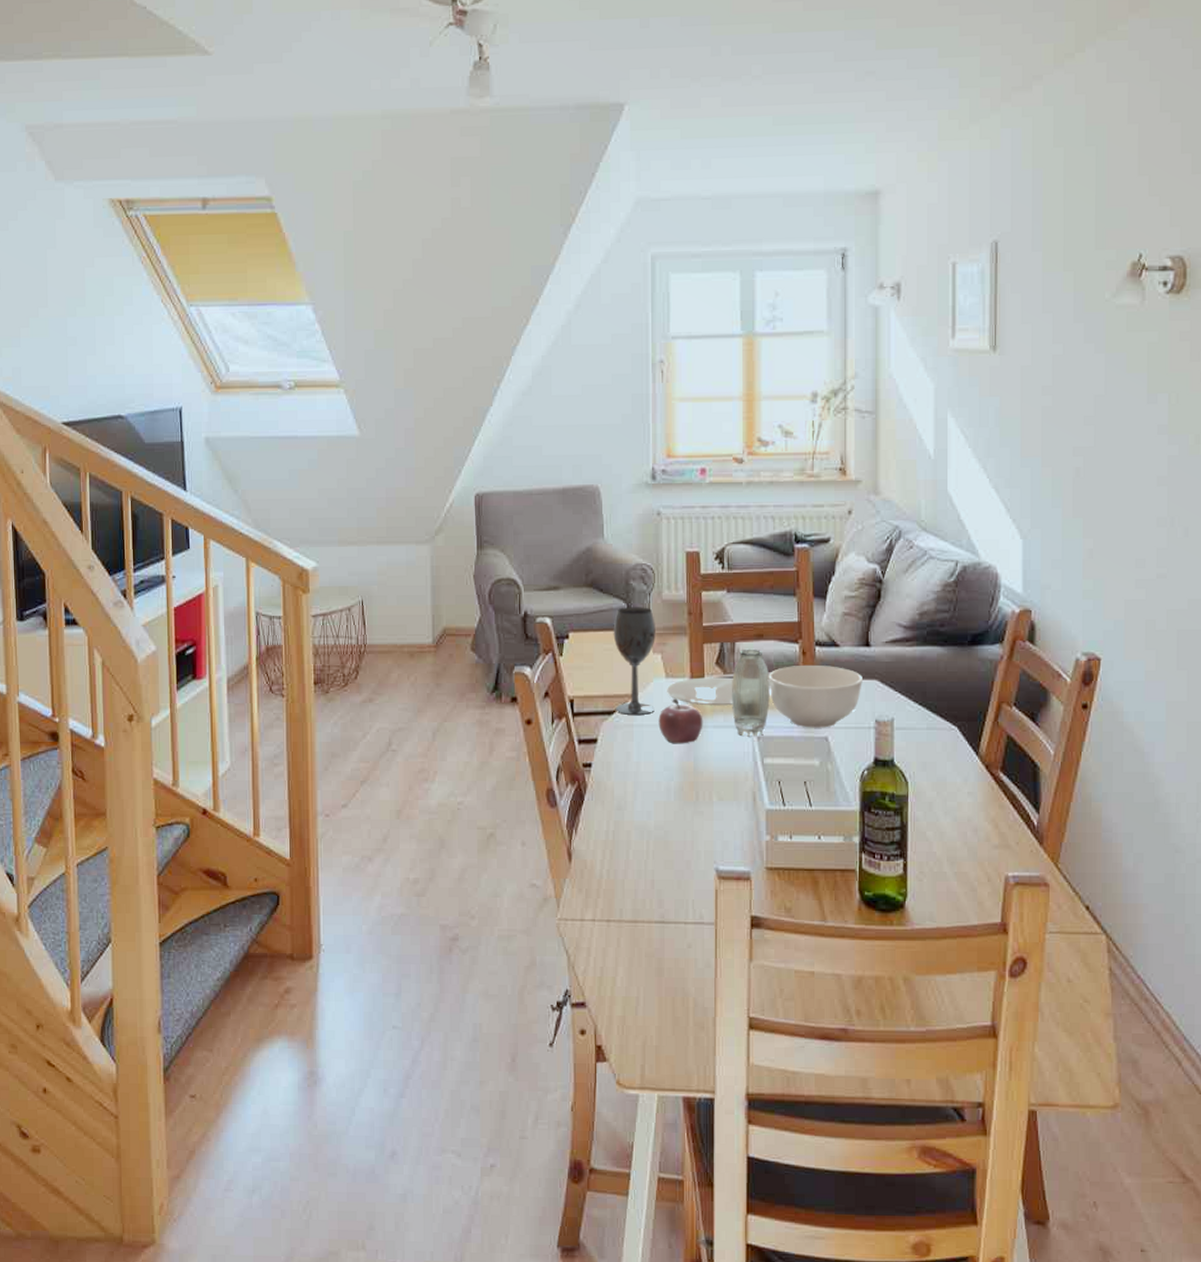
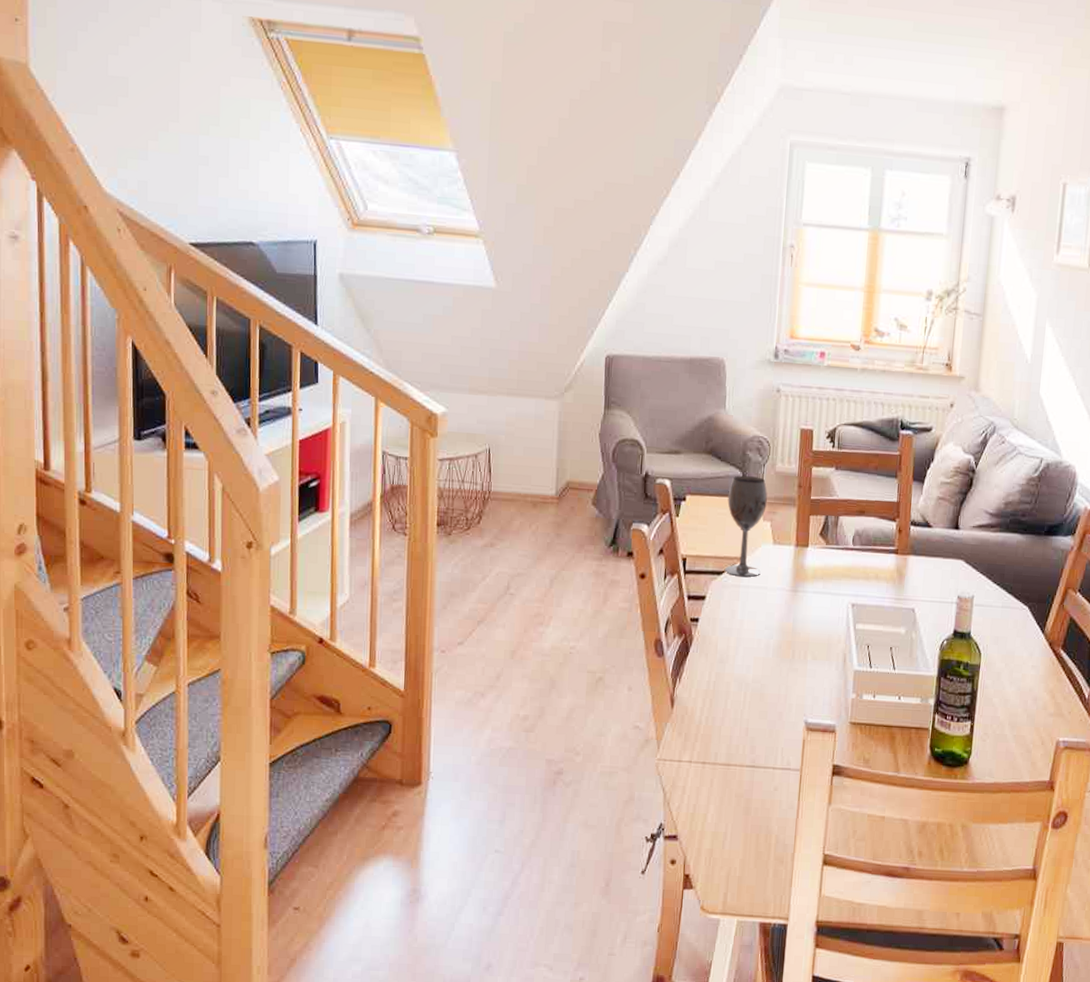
fruit: present [658,698,703,744] -> none [763,564,804,606]
plate: present [666,677,733,706] -> none [772,546,835,574]
vase: present [731,648,770,737] -> none [831,523,868,604]
bowl: present [769,664,862,728] -> none [866,541,950,600]

